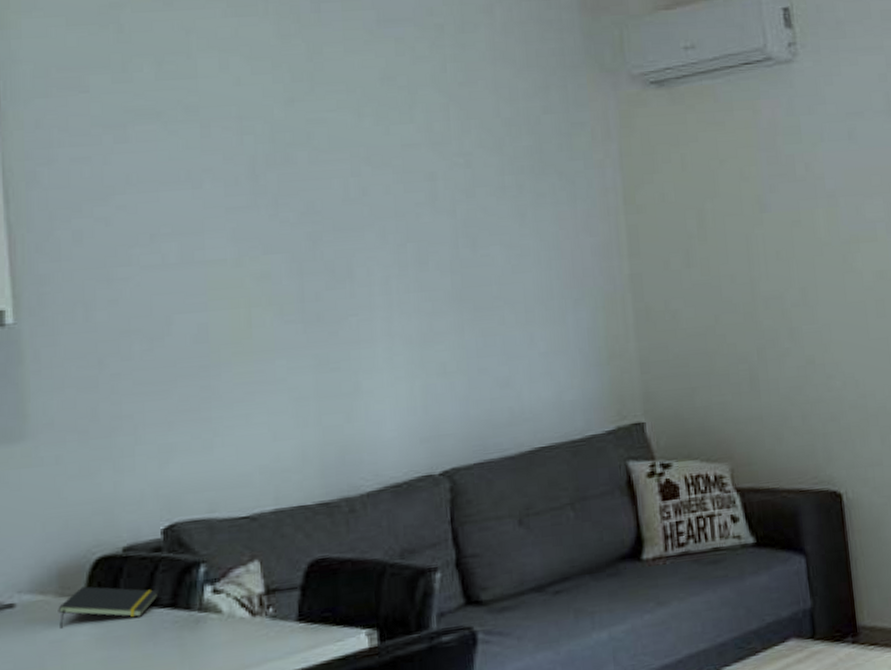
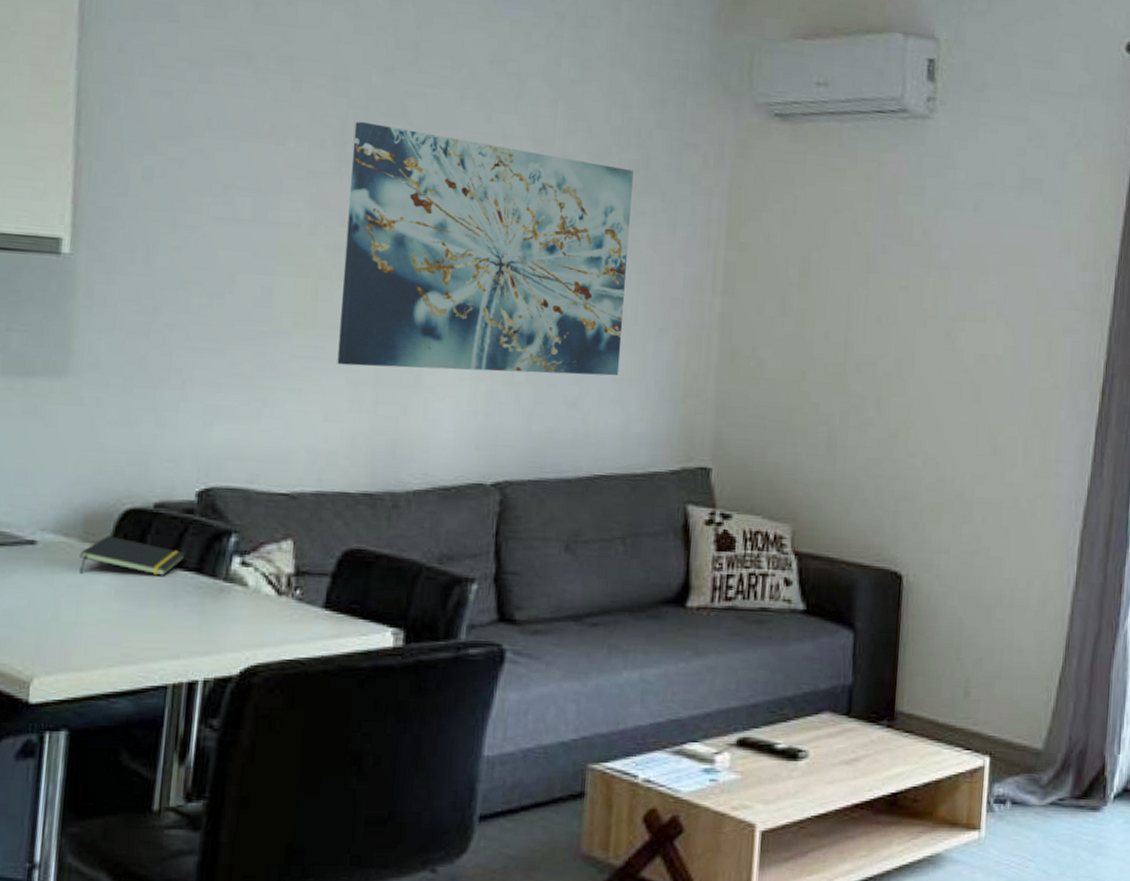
wall art: none [264,154,544,385] -> present [337,121,634,376]

